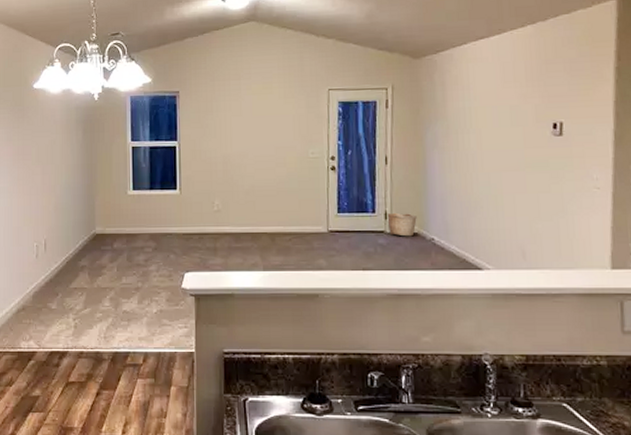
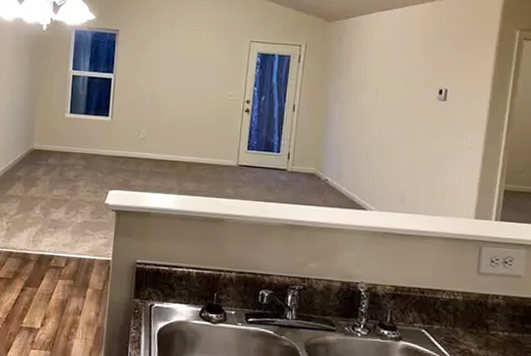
basket: present [387,212,417,237] -> none [290,154,315,176]

